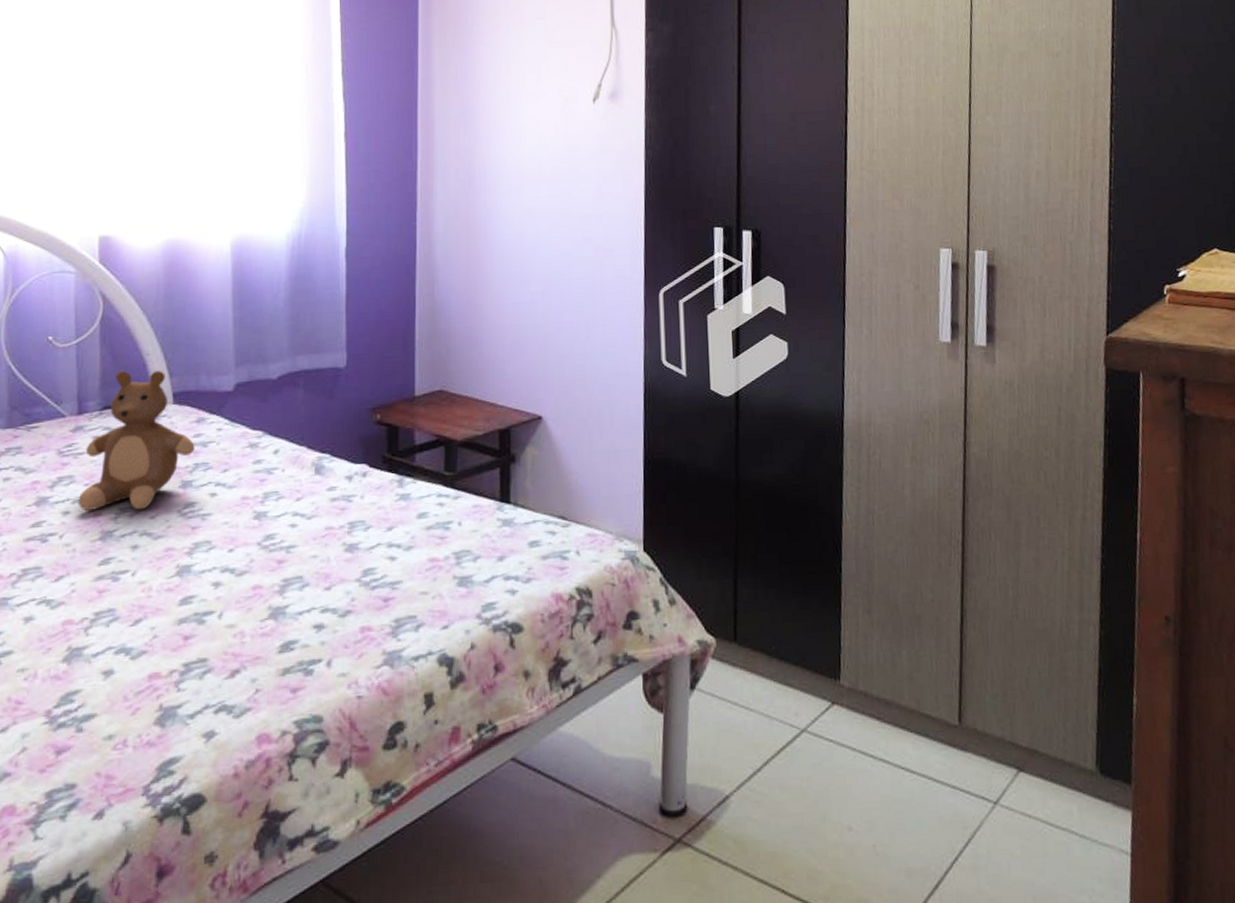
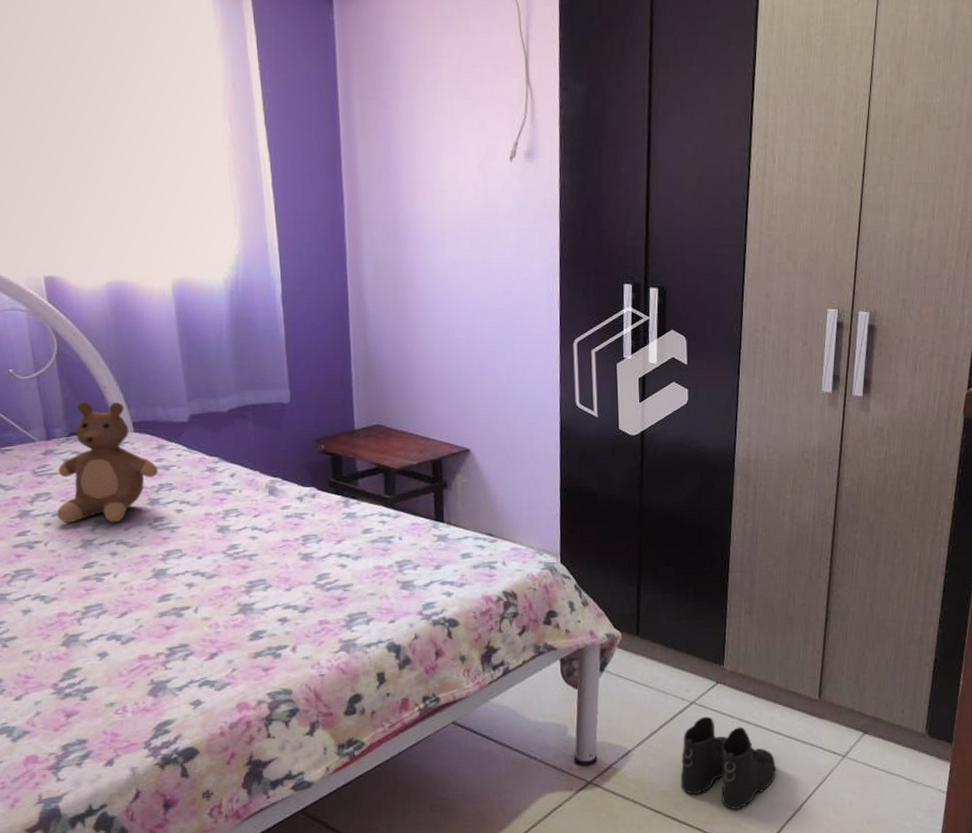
boots: none [791,749,911,878] -> present [680,716,776,809]

